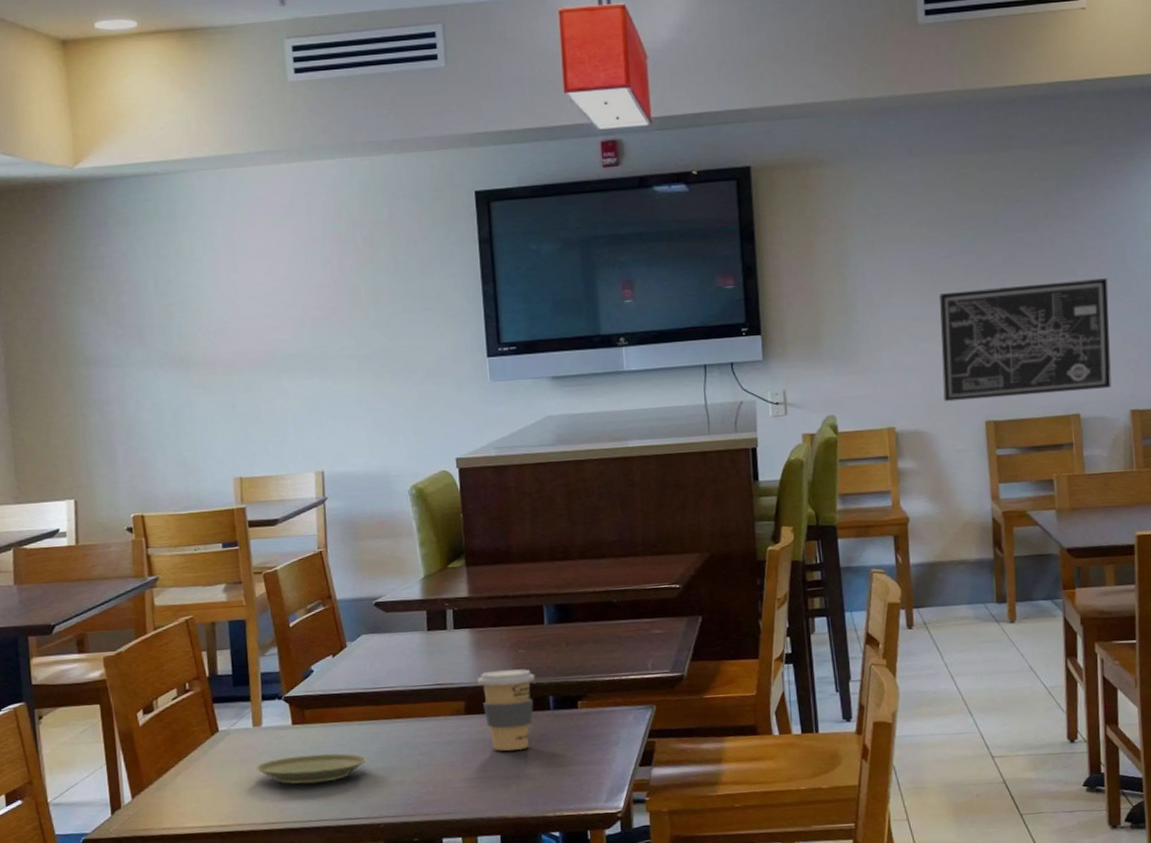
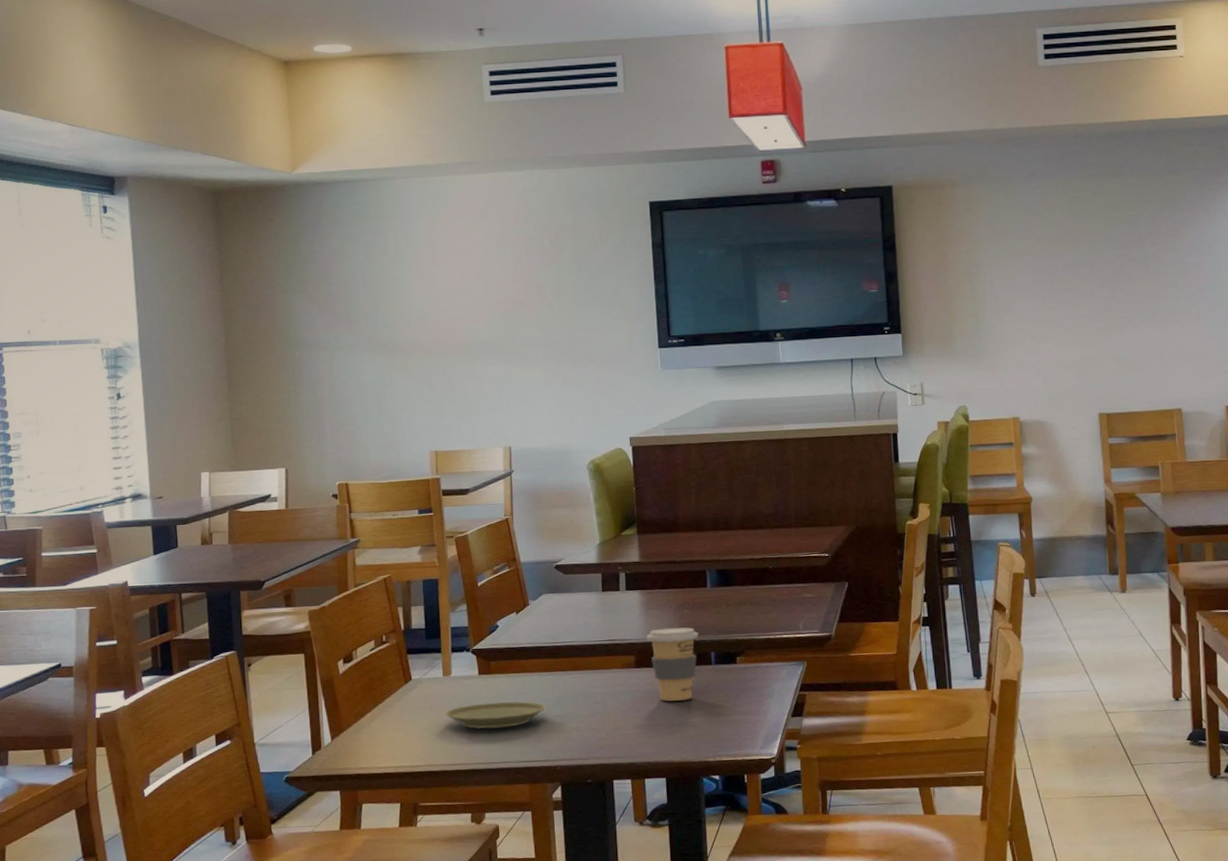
wall art: present [938,278,1111,402] -> none [1057,290,1209,396]

